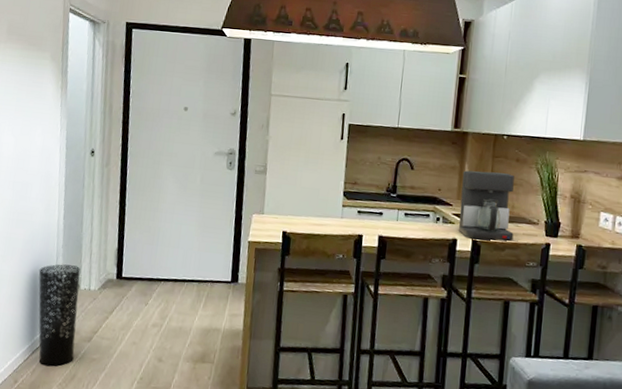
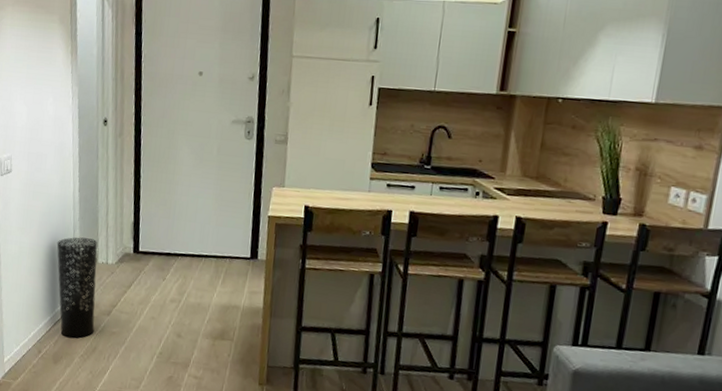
coffee maker: present [459,170,515,242] -> none [501,139,569,220]

